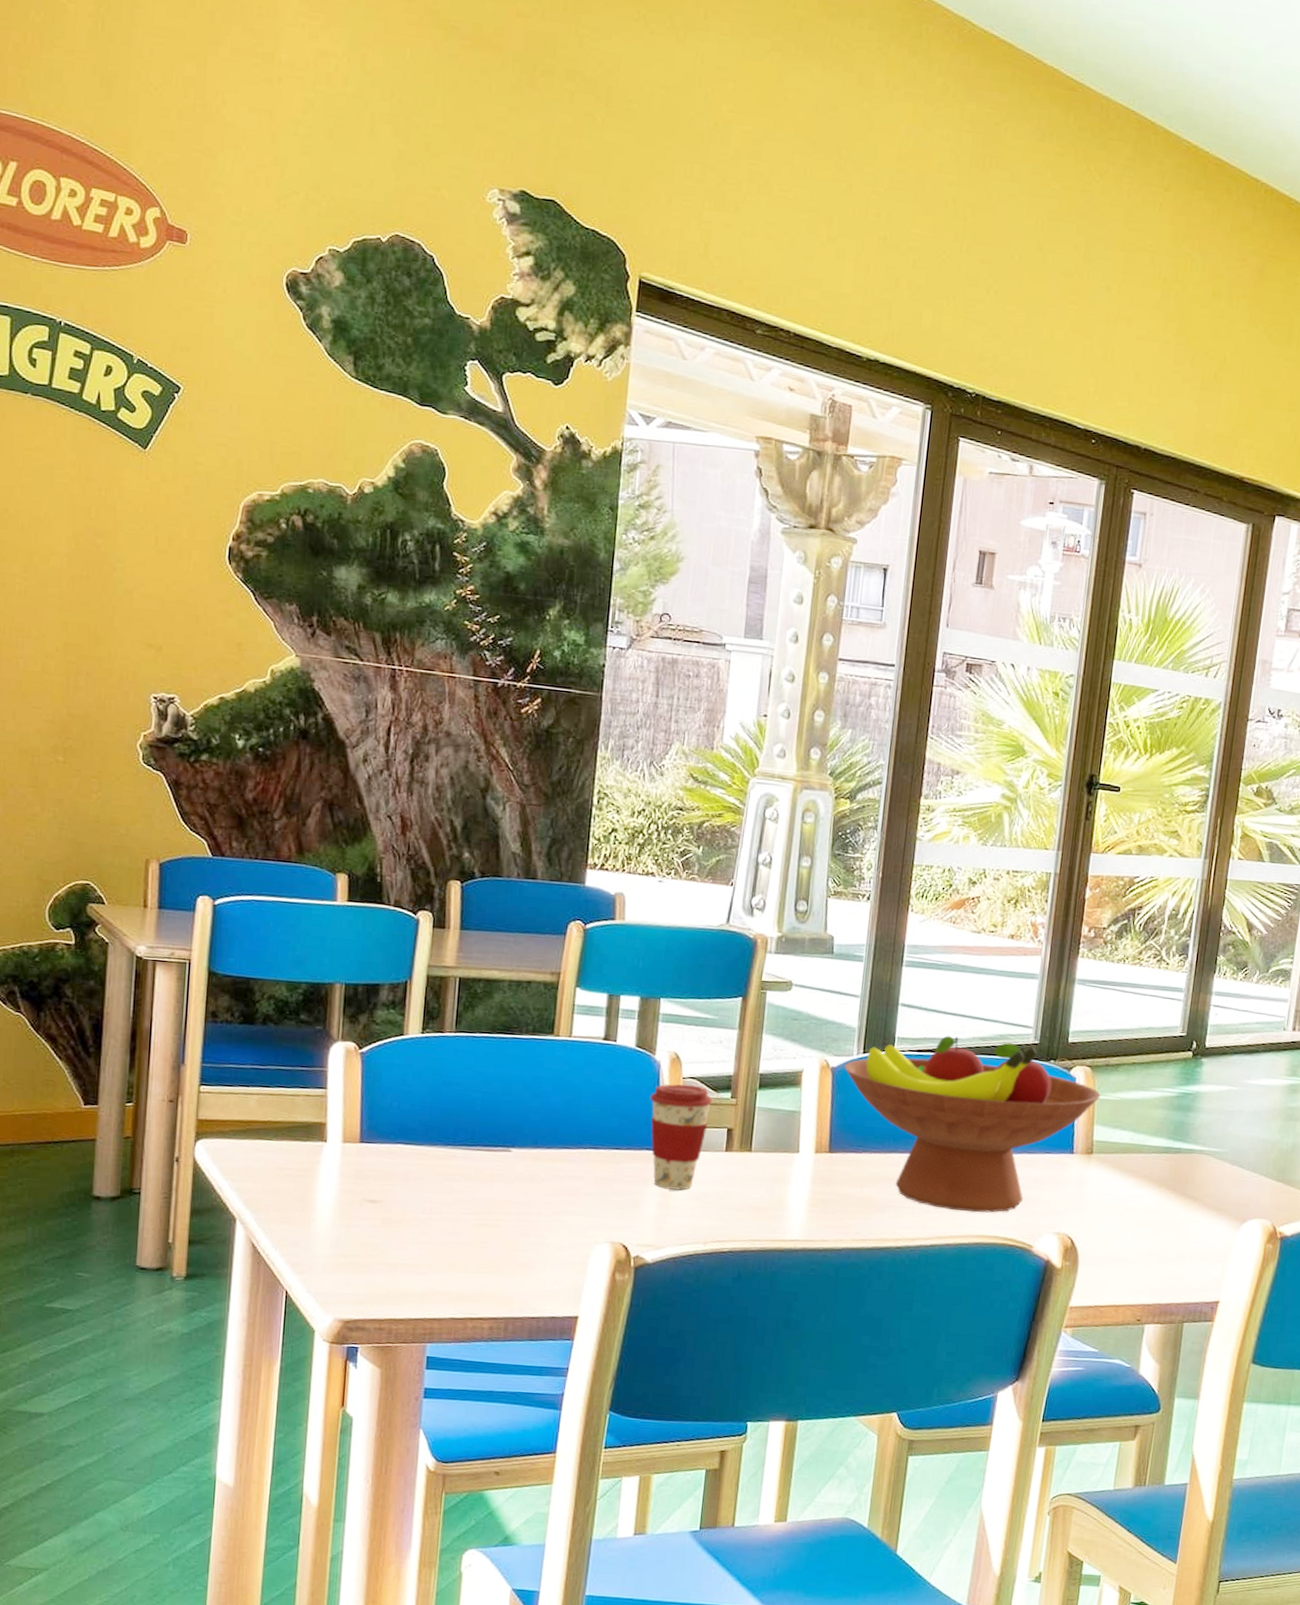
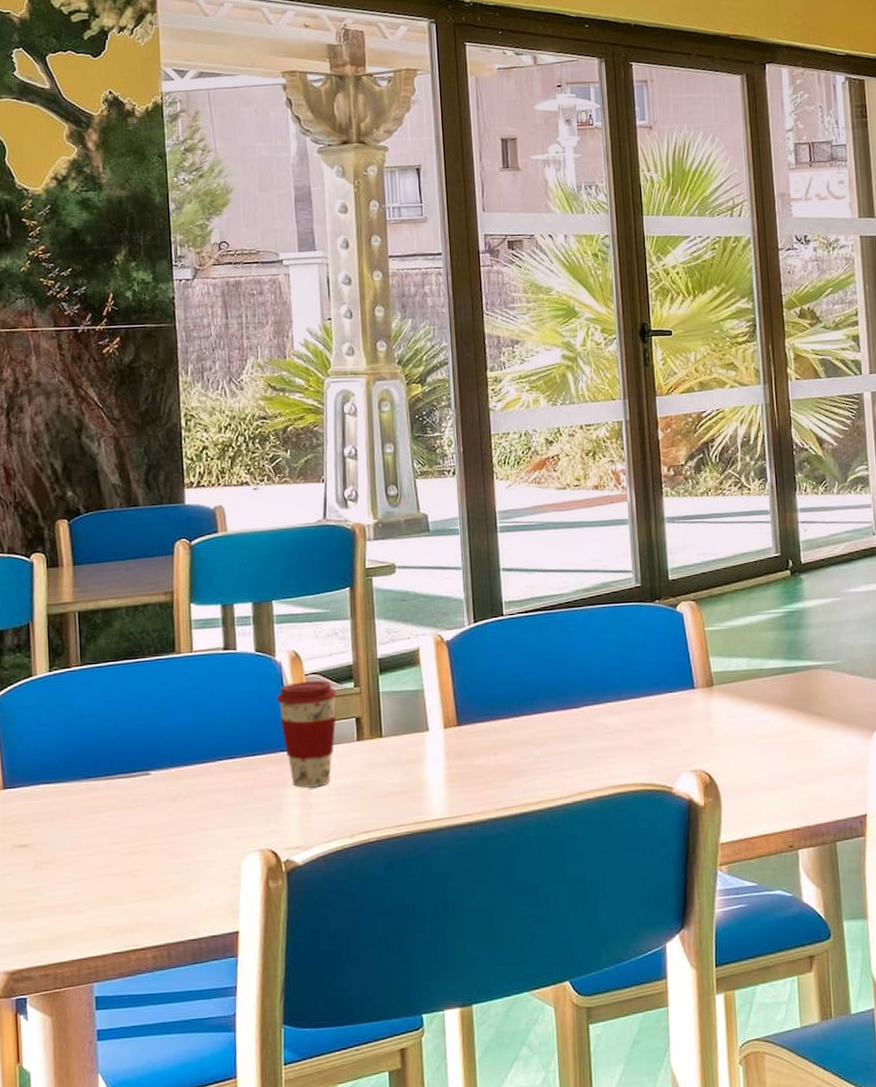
fruit bowl: present [844,1035,1101,1213] -> none [458,589,710,764]

